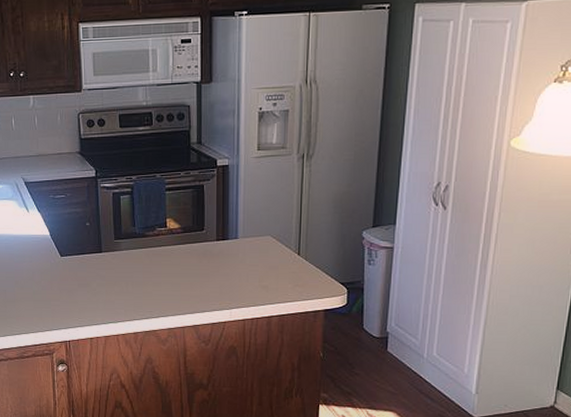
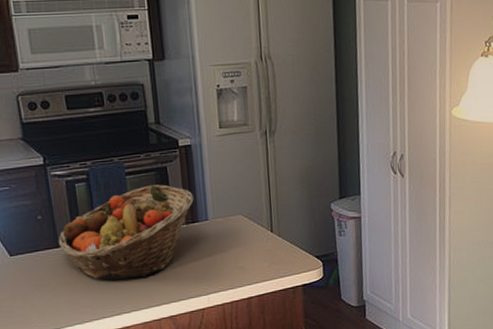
fruit basket: none [101,201,226,287] -> present [58,184,194,280]

